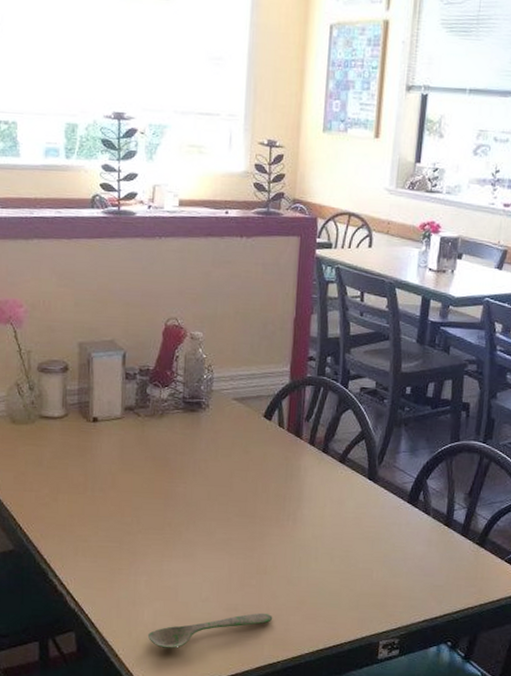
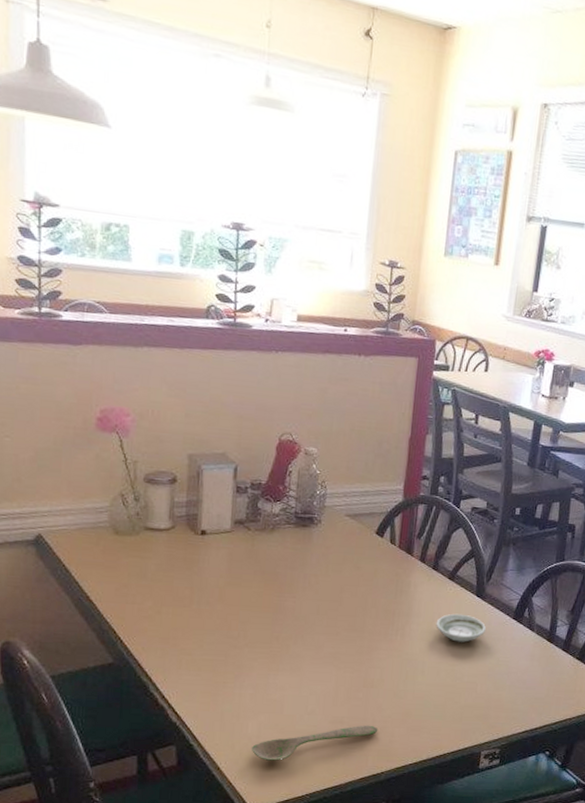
saucer: none [328,497,379,527] -> present [436,613,486,642]

